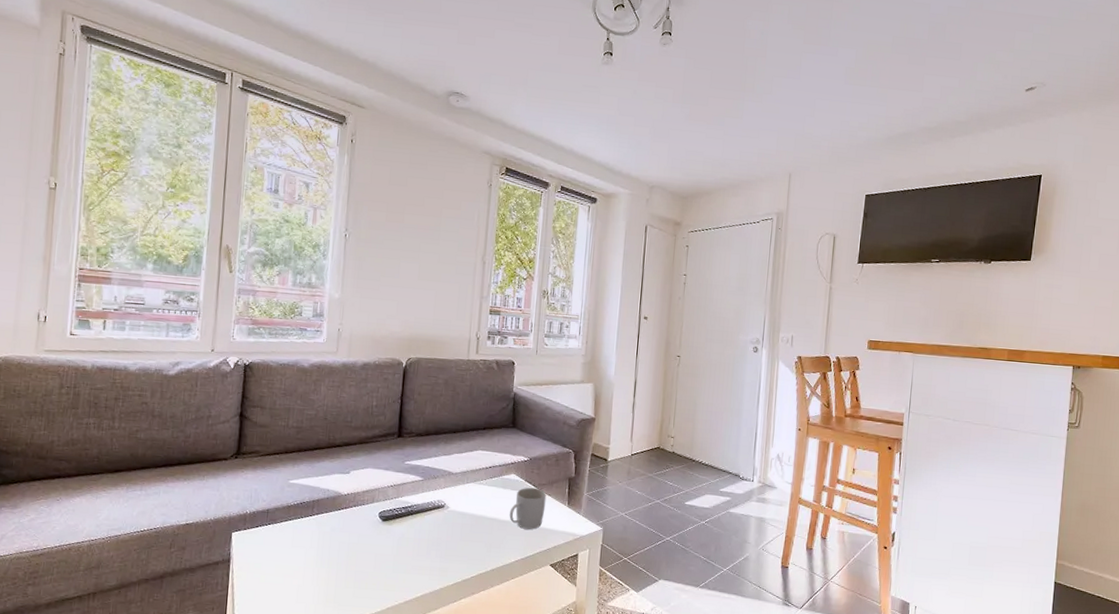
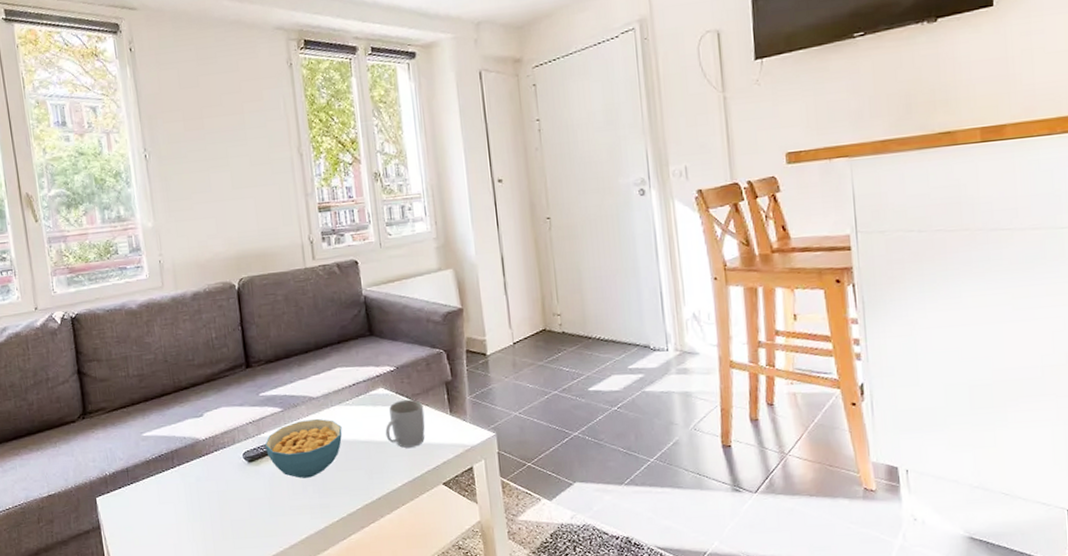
cereal bowl: none [400,491,472,543] -> present [265,418,343,478]

